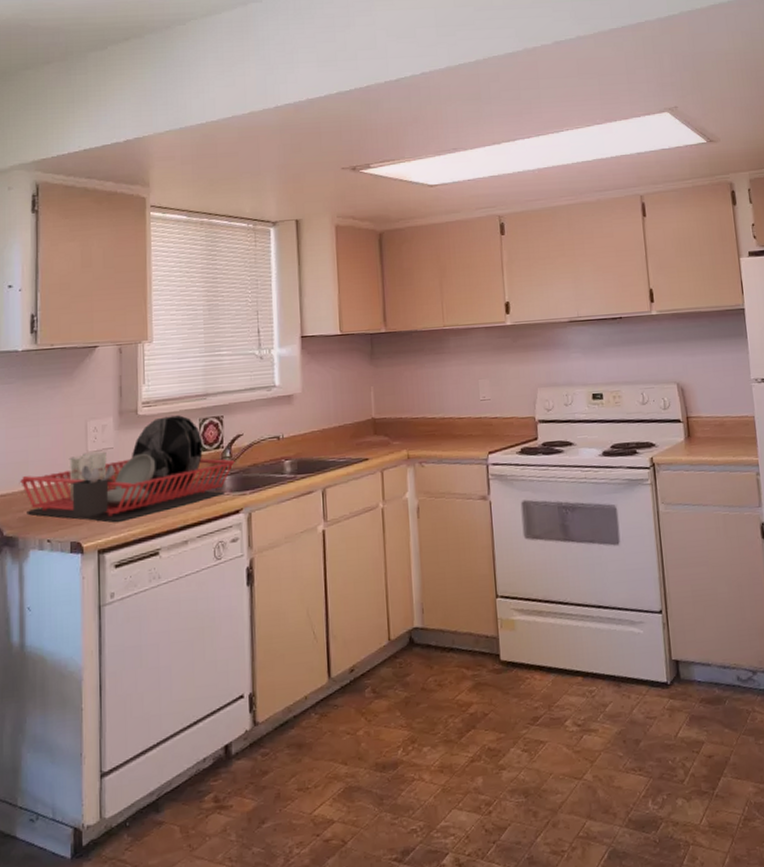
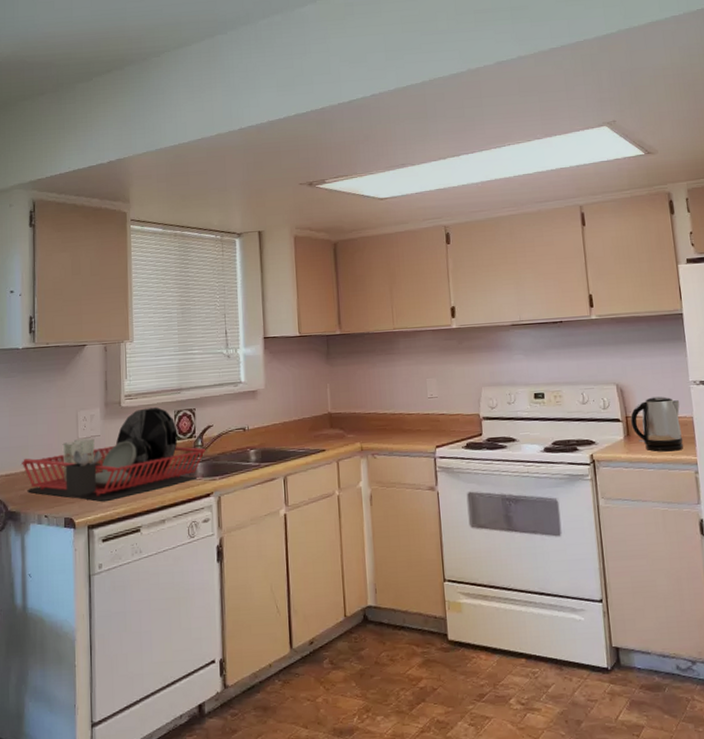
kettle: none [691,395,746,454] -> present [631,396,684,452]

